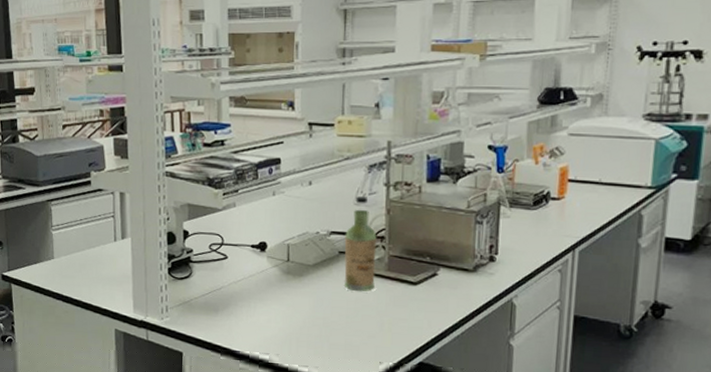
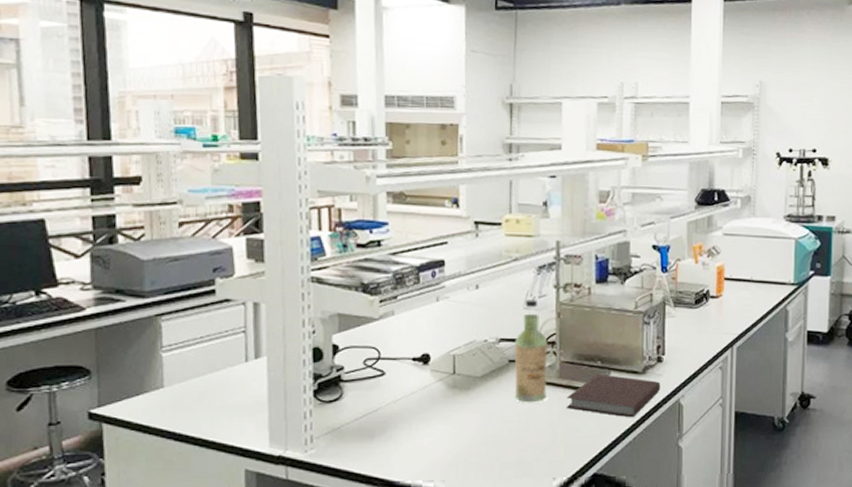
notebook: none [393,269,492,314] -> present [566,373,661,418]

